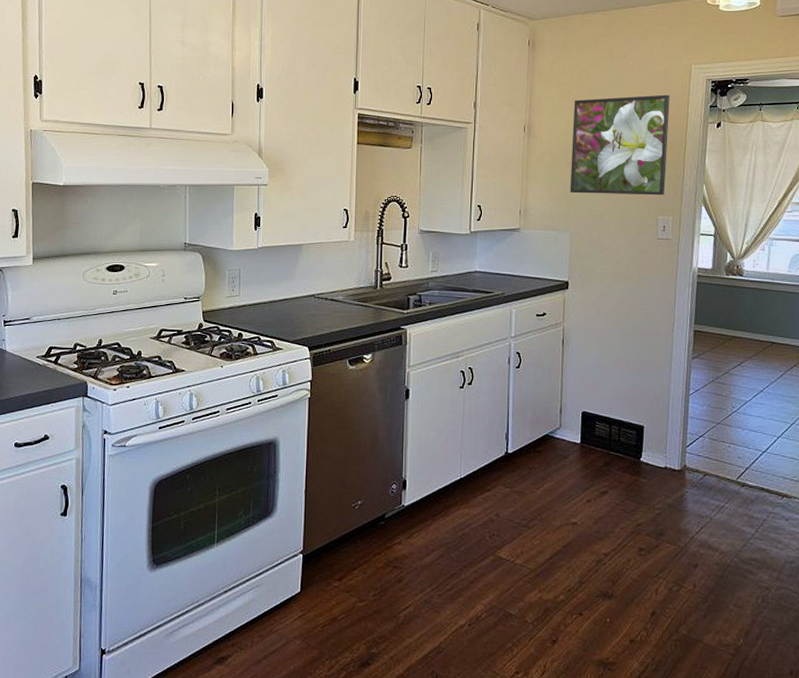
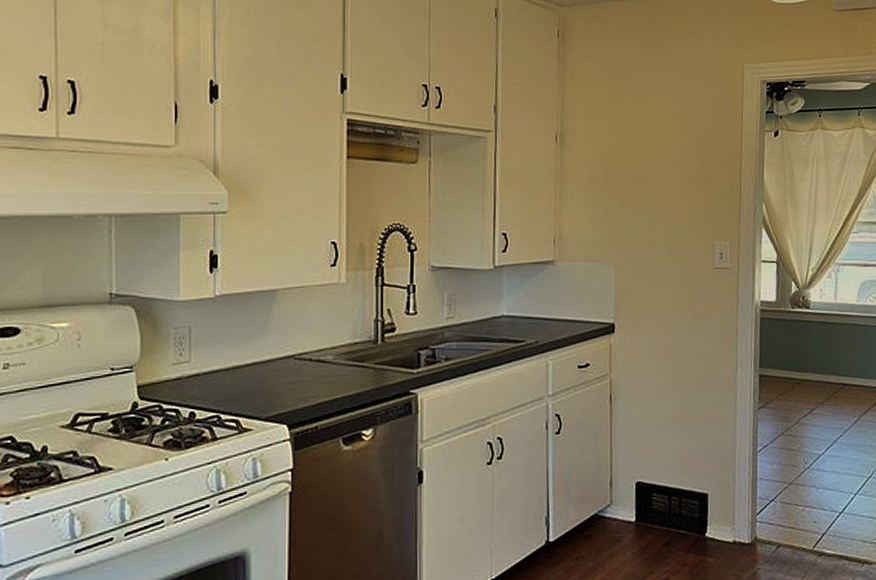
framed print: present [570,94,670,196] -> none [612,98,722,217]

